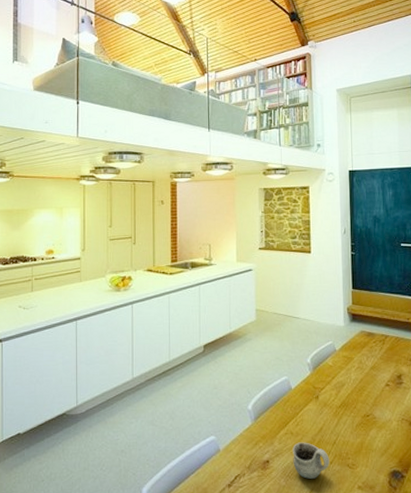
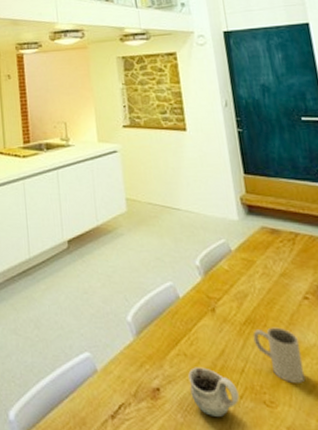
mug: none [345,408,380,449] -> present [253,327,306,383]

